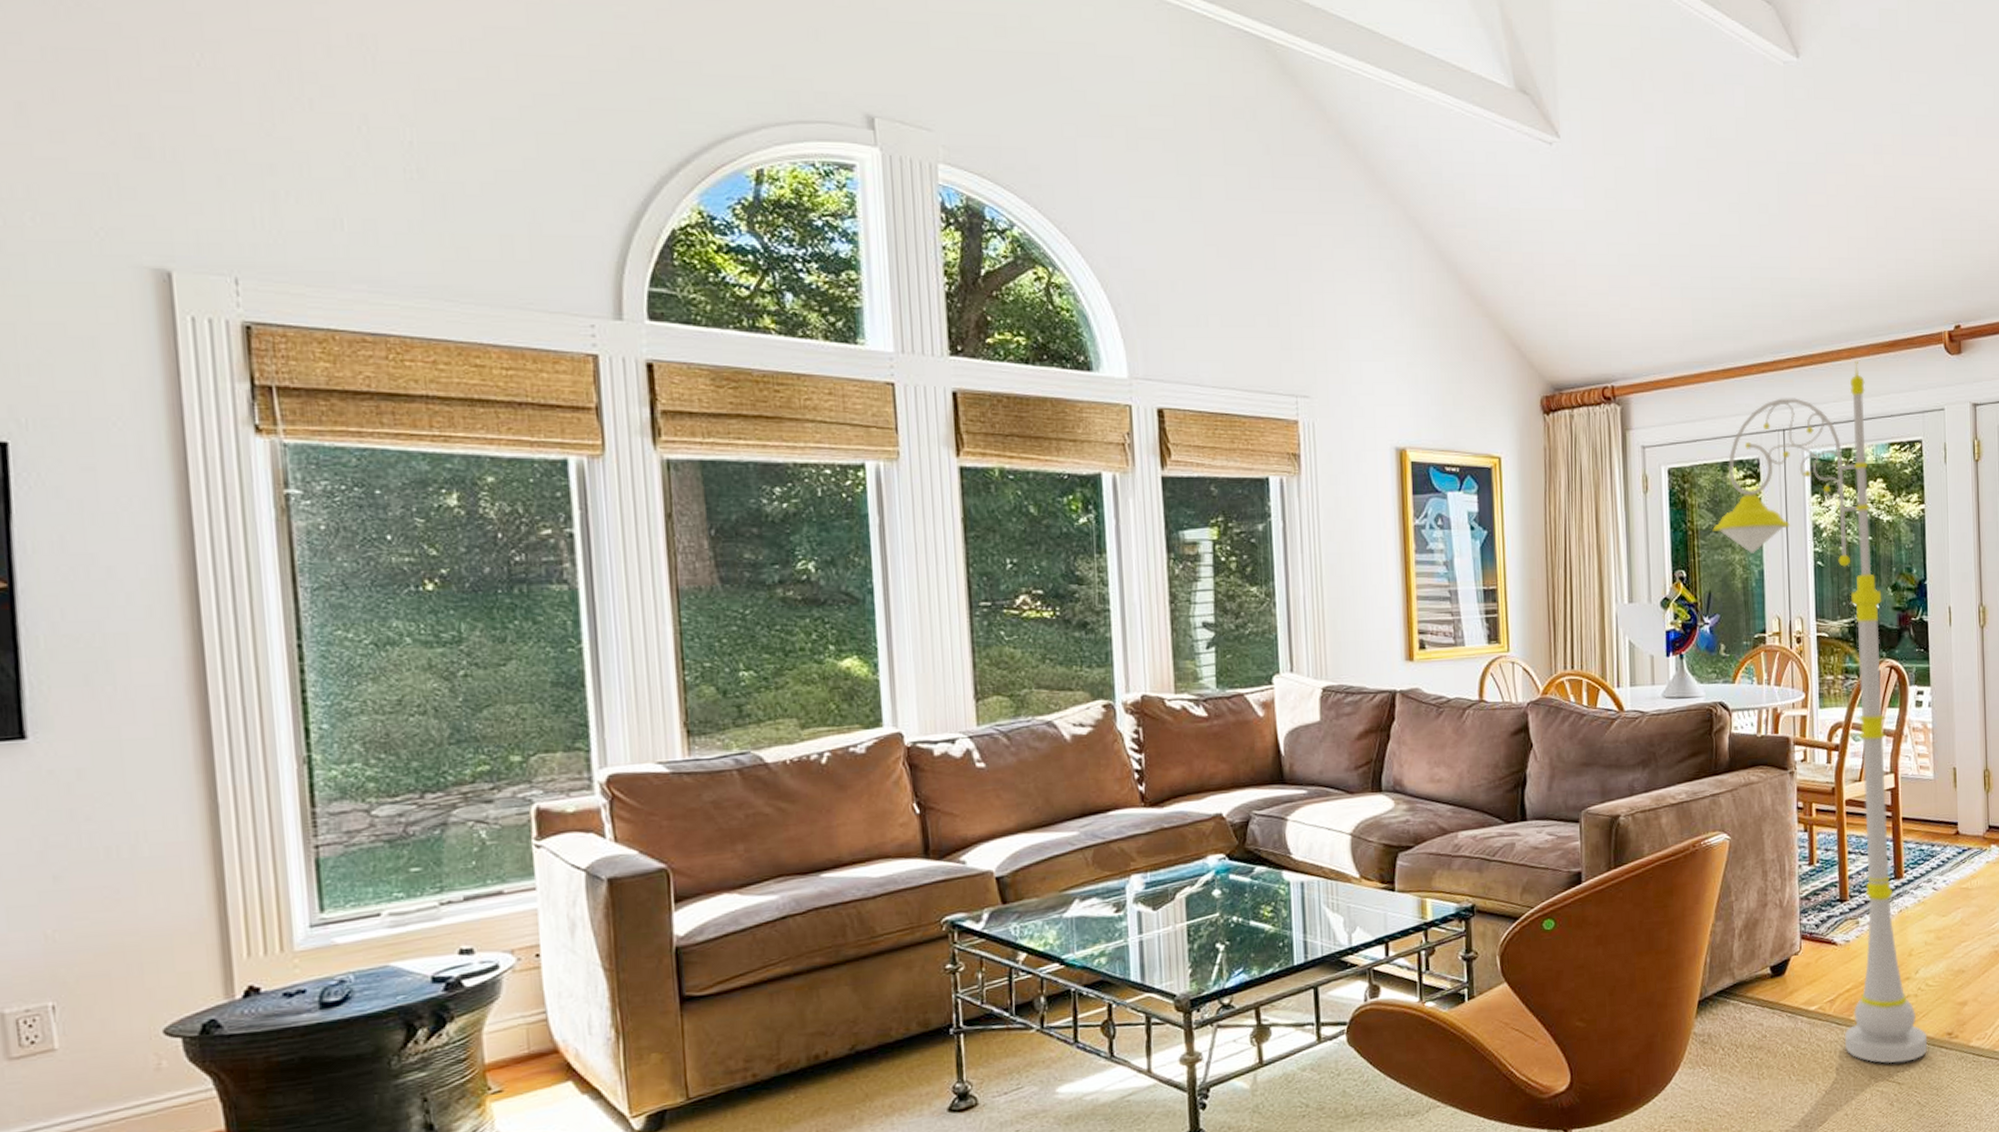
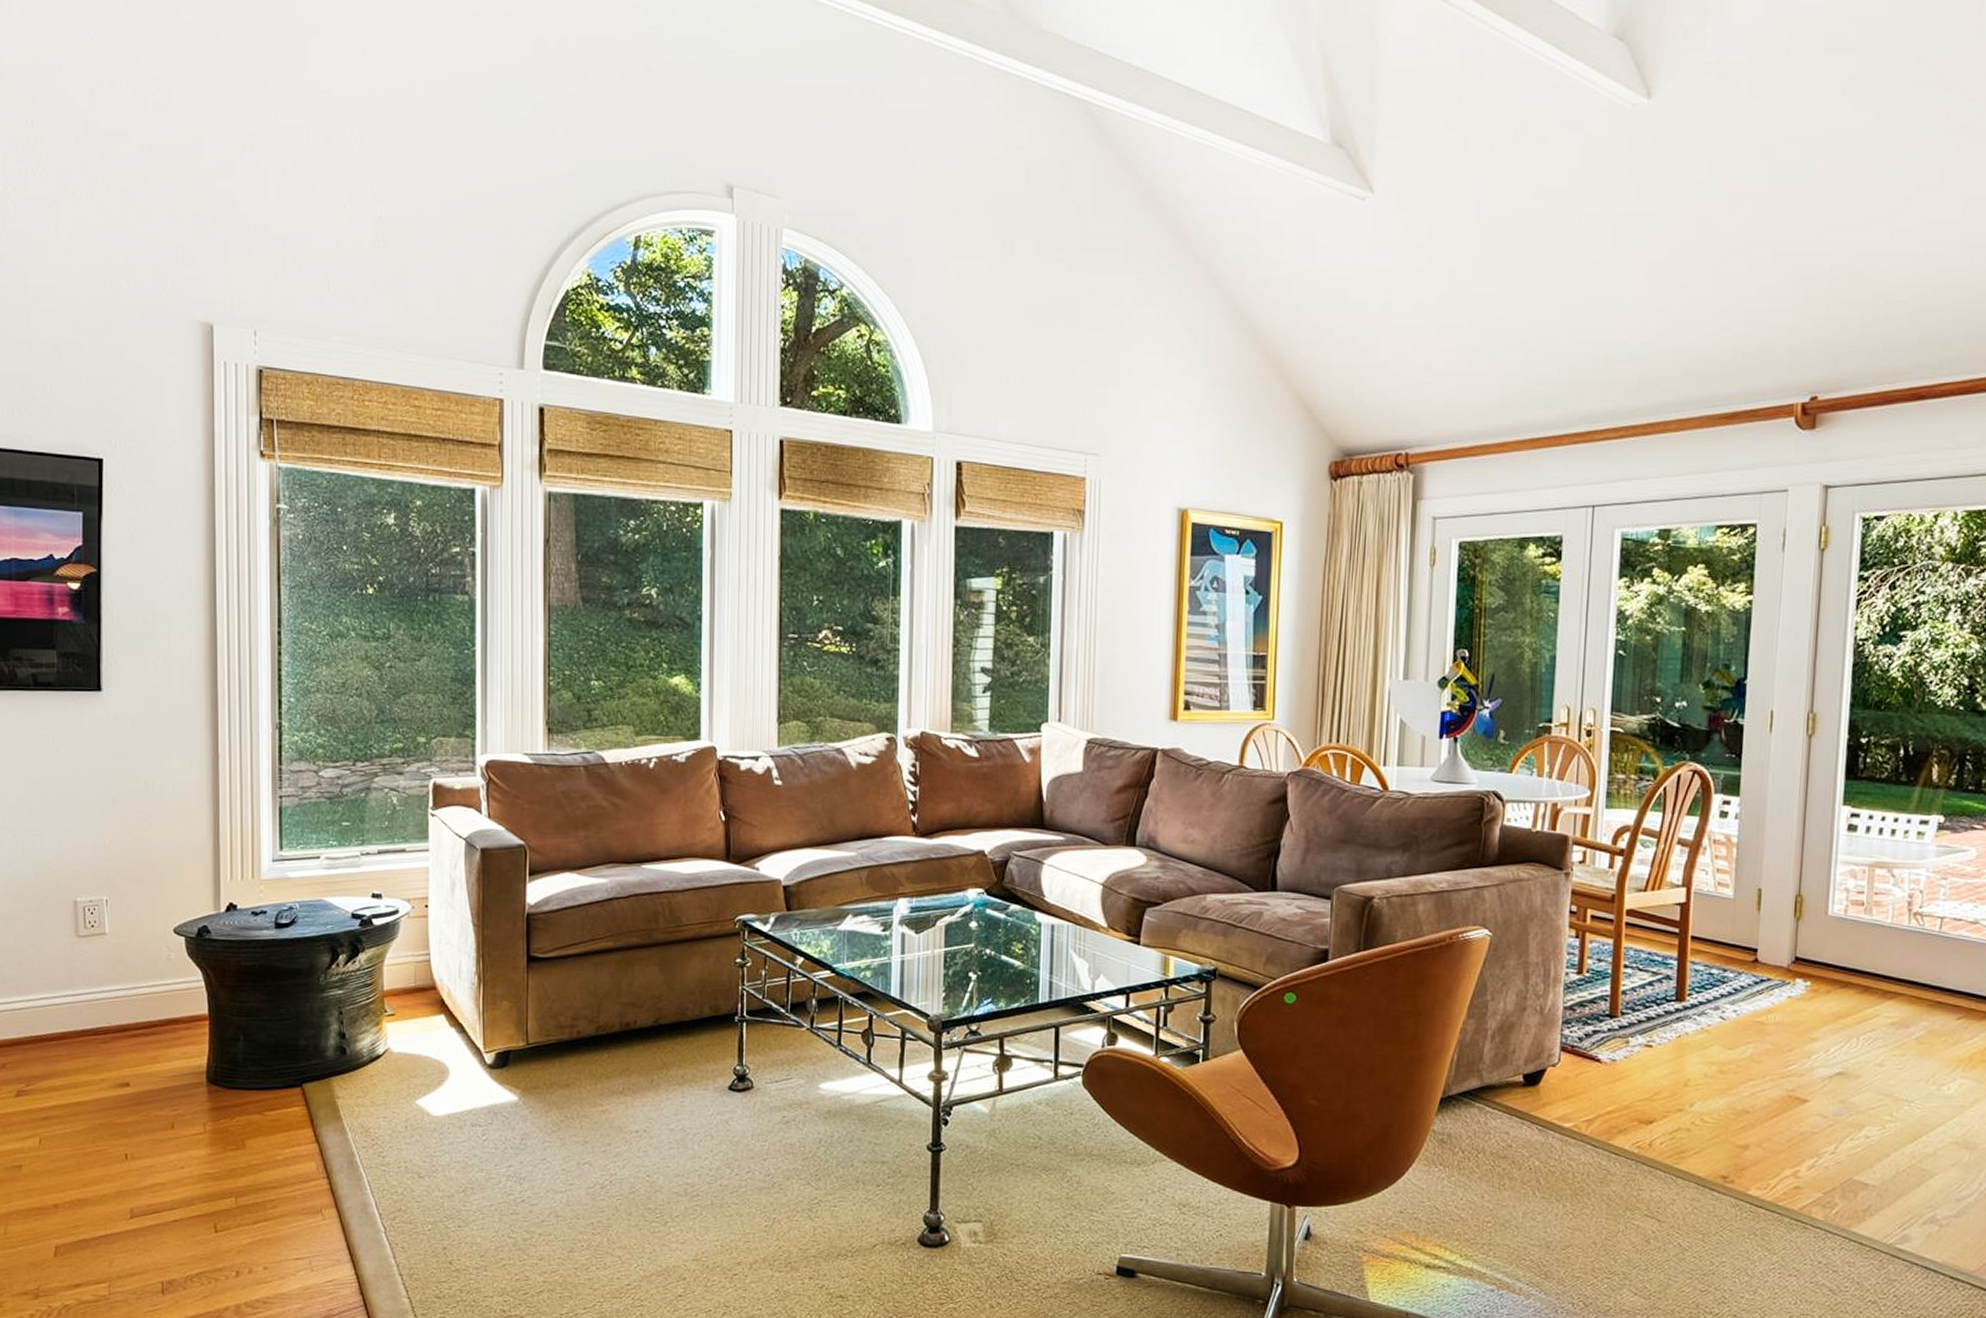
floor lamp: present [1712,361,1927,1064] -> none [1502,434,1697,1200]

